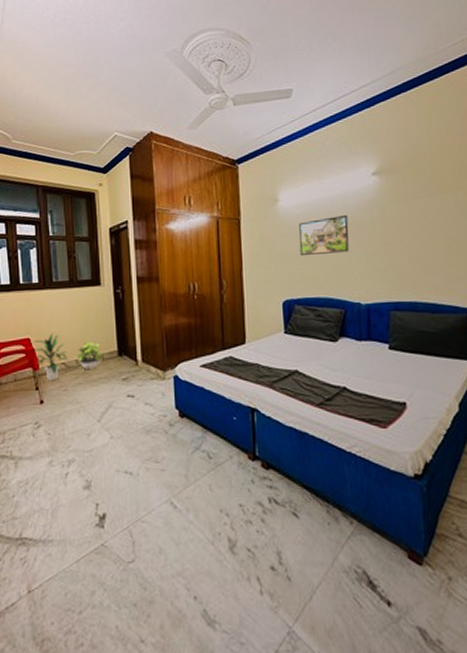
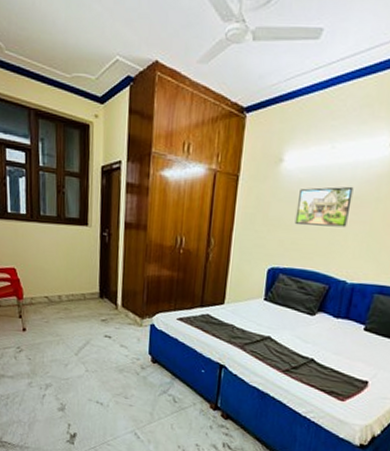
indoor plant: present [32,333,69,381] -> none [17,266,52,312]
potted plant: present [77,341,104,369] -> none [60,279,86,307]

